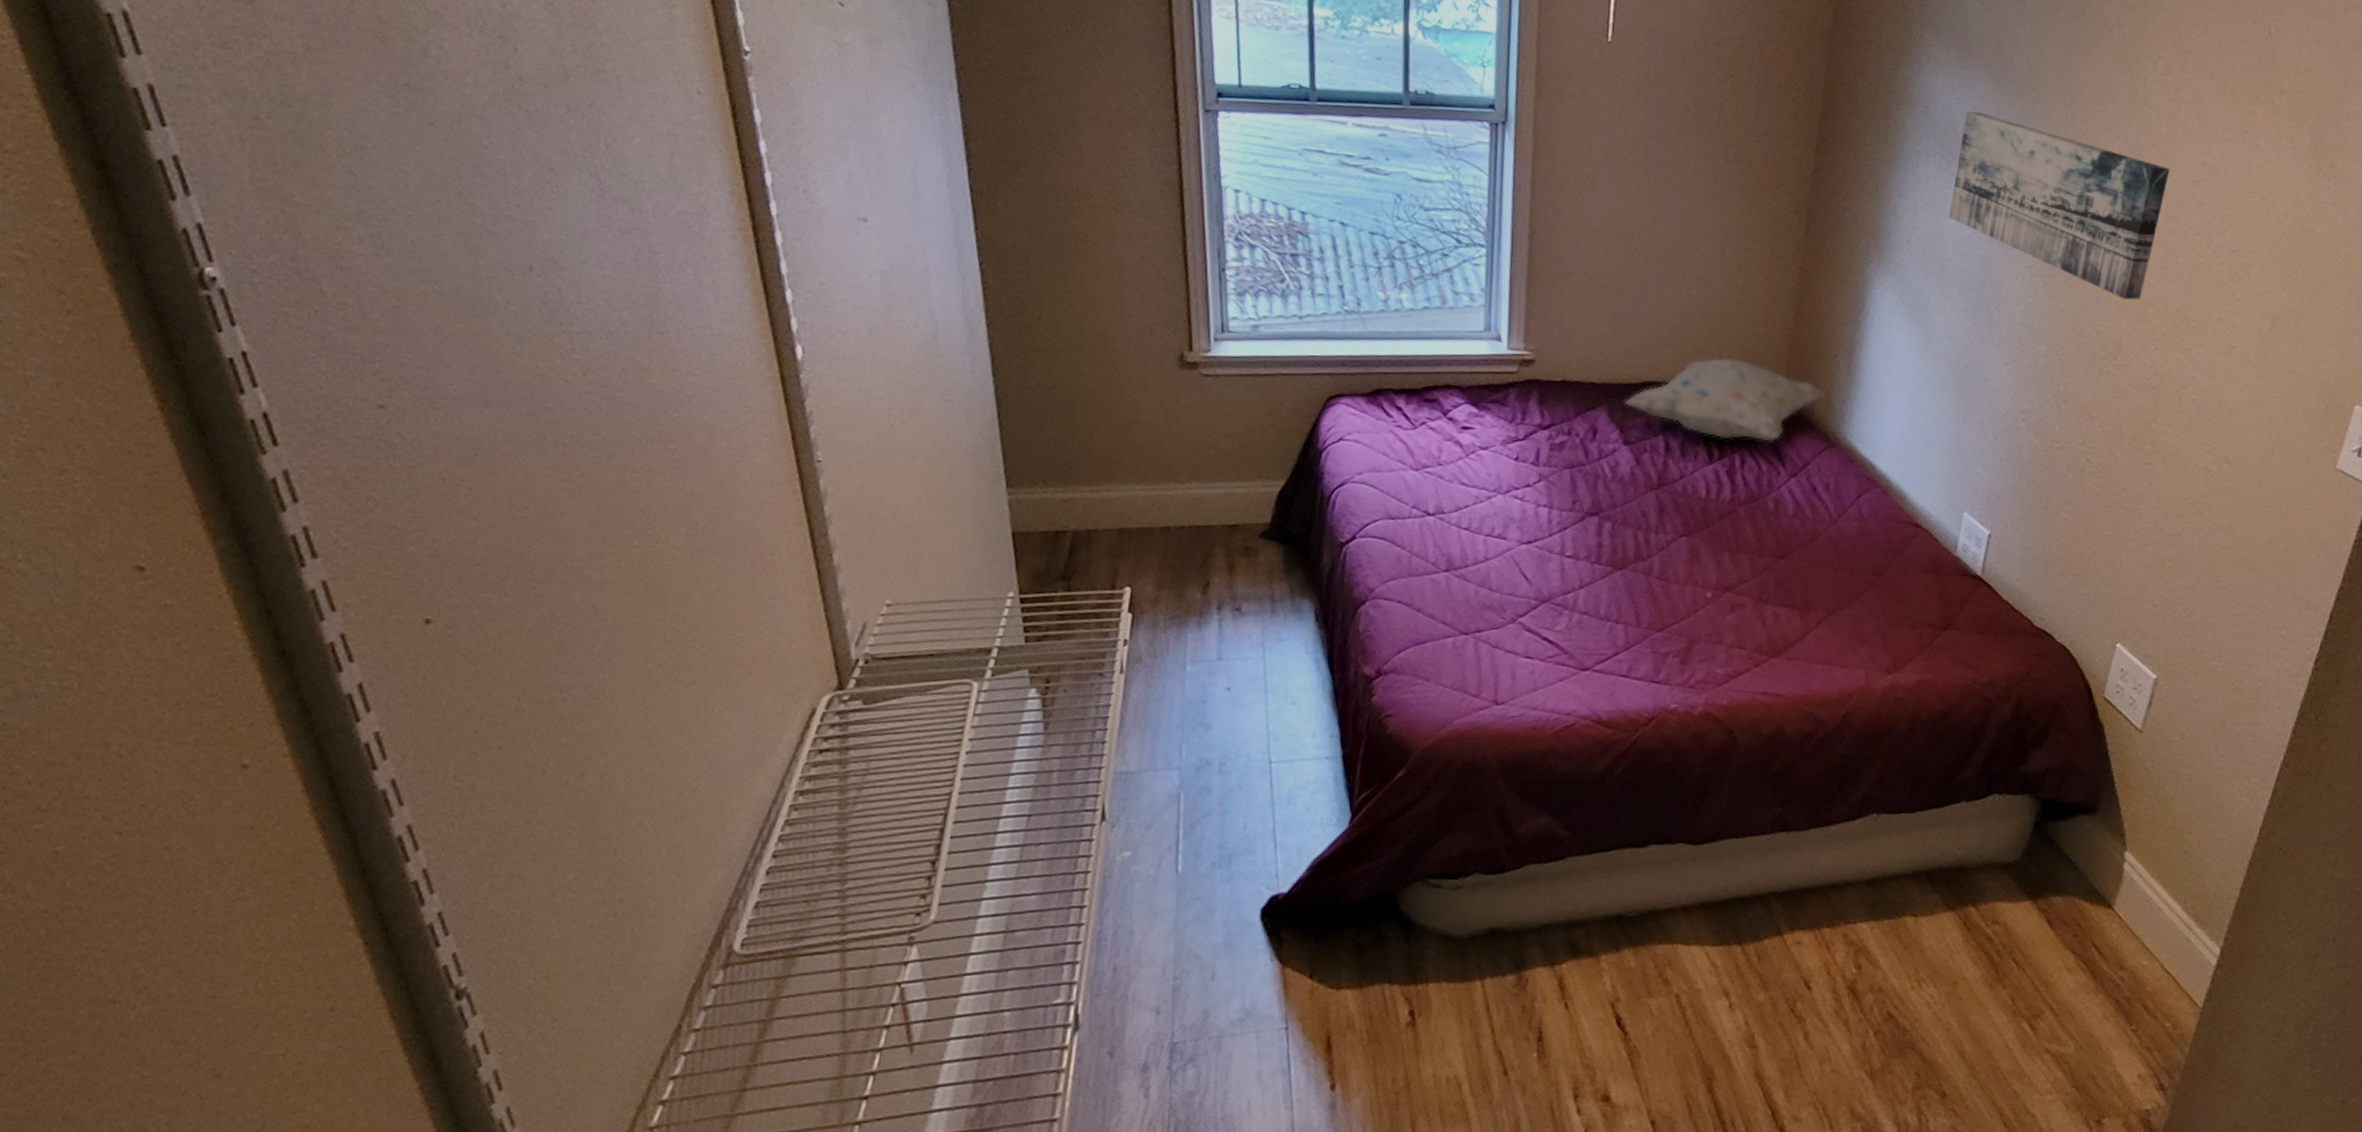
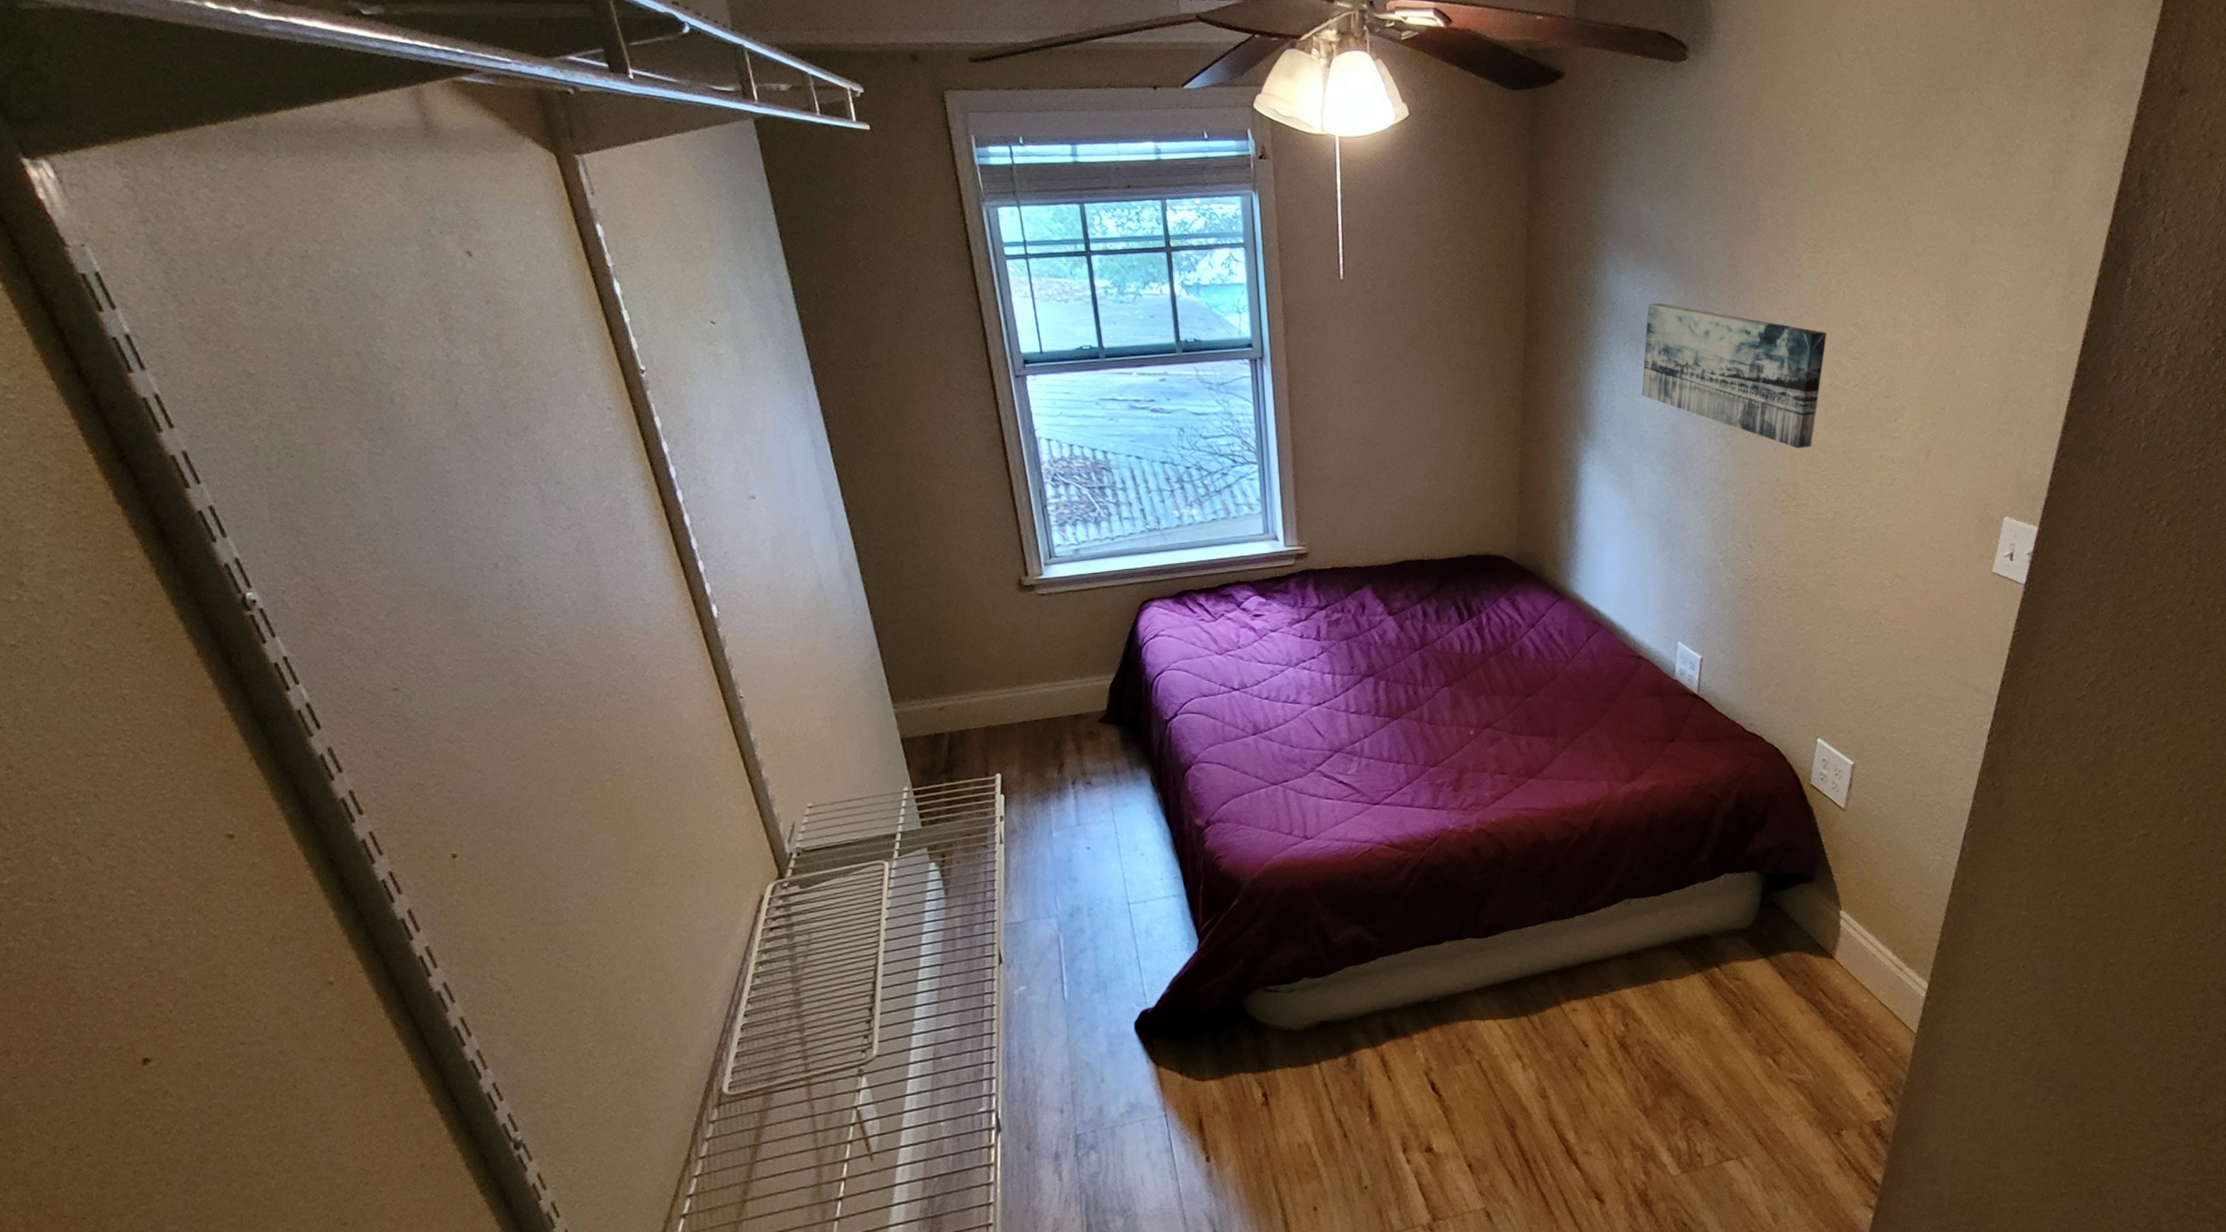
decorative pillow: present [1624,358,1826,442] -> none [1385,534,1553,602]

